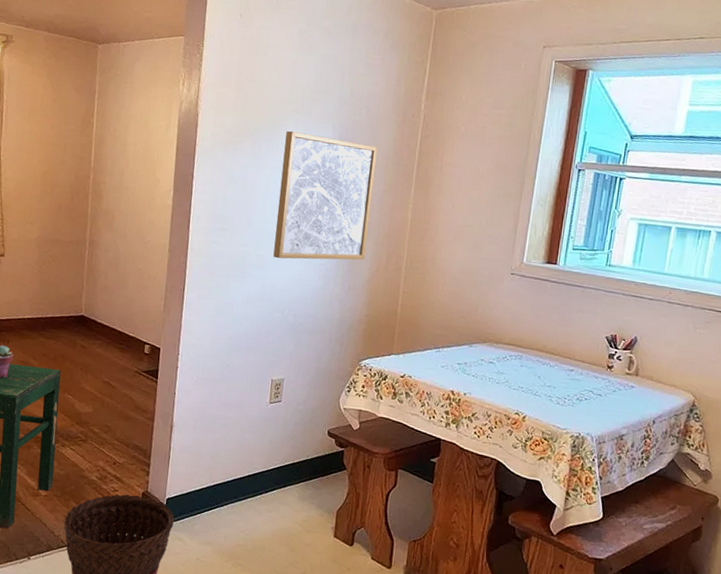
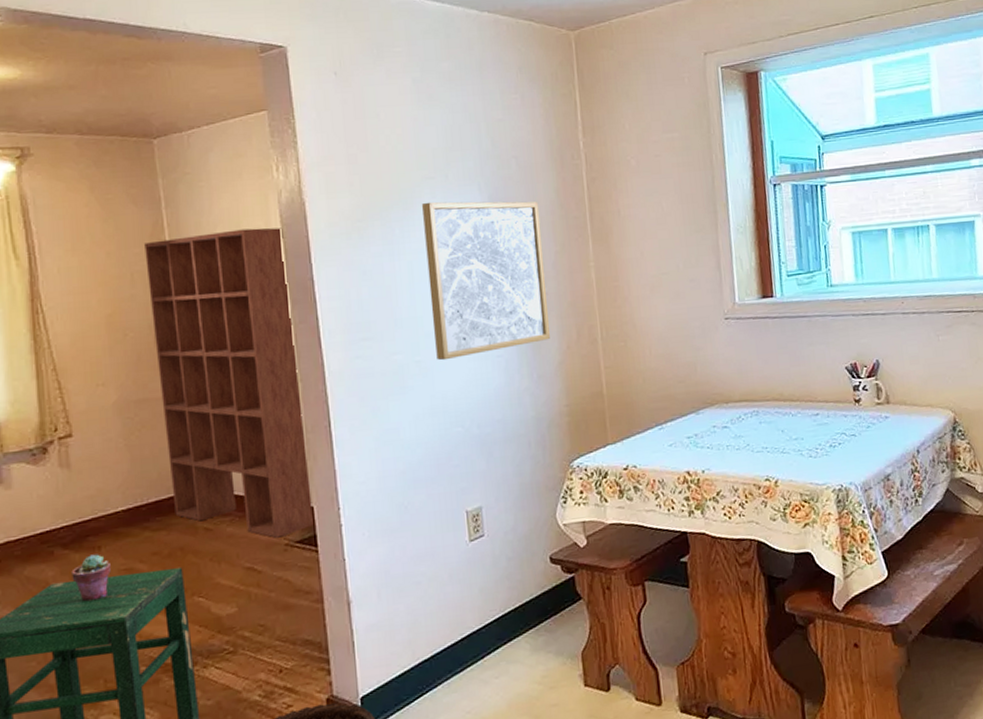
bookshelf: none [63,123,179,365] -> present [144,227,313,538]

